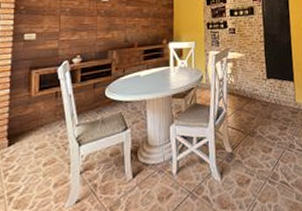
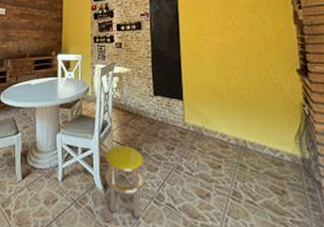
stool: none [221,130,261,201] -> present [105,146,146,220]

